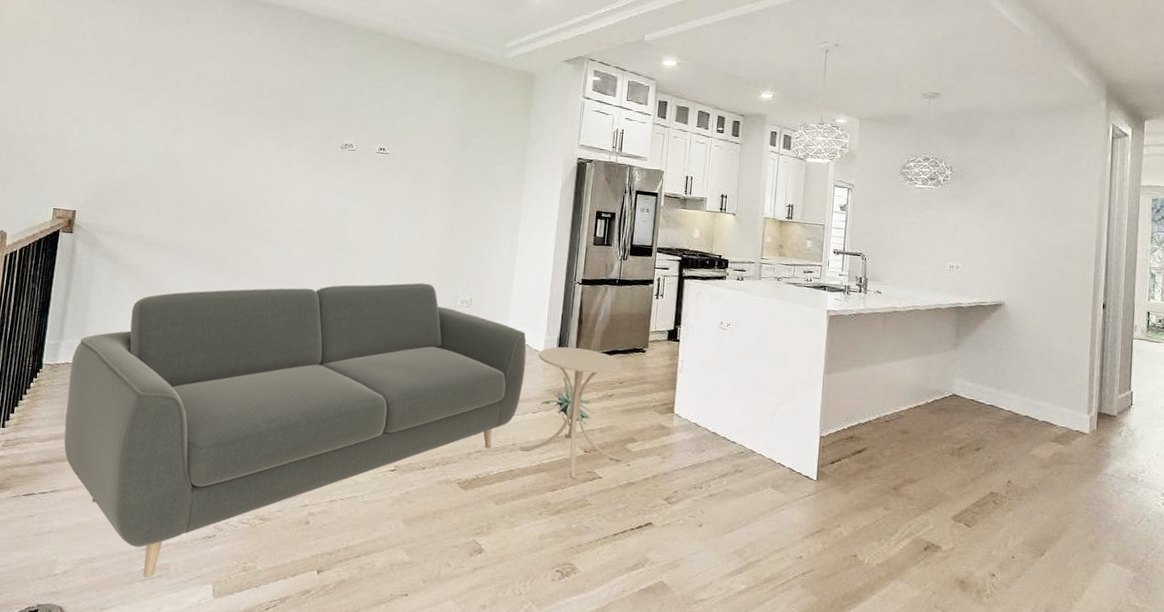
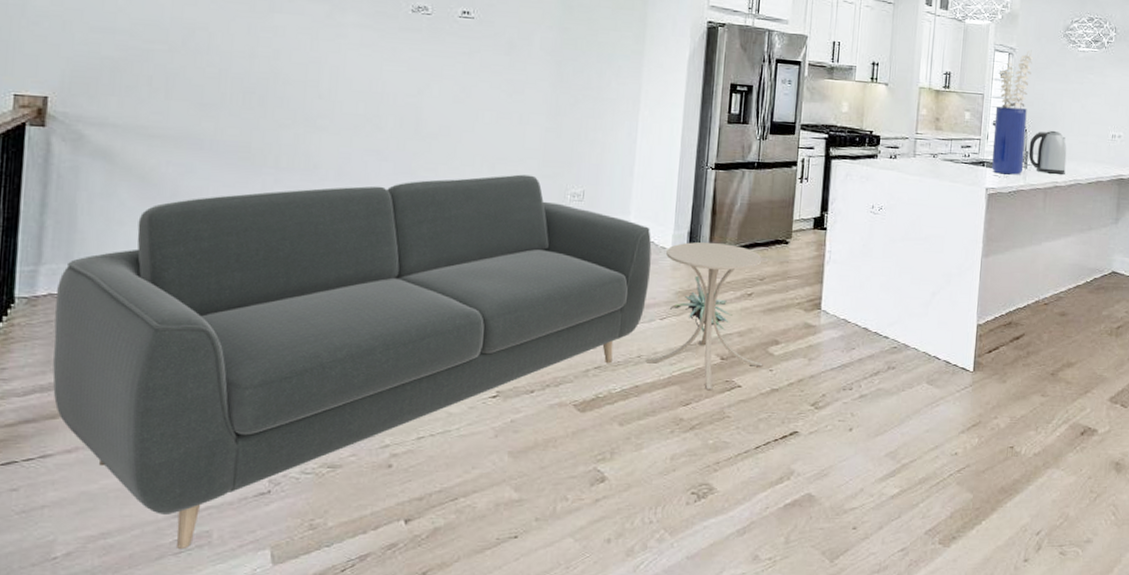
vase: none [833,186,872,300] -> present [992,50,1034,175]
kettle: none [868,259,906,301] -> present [1028,130,1067,174]

